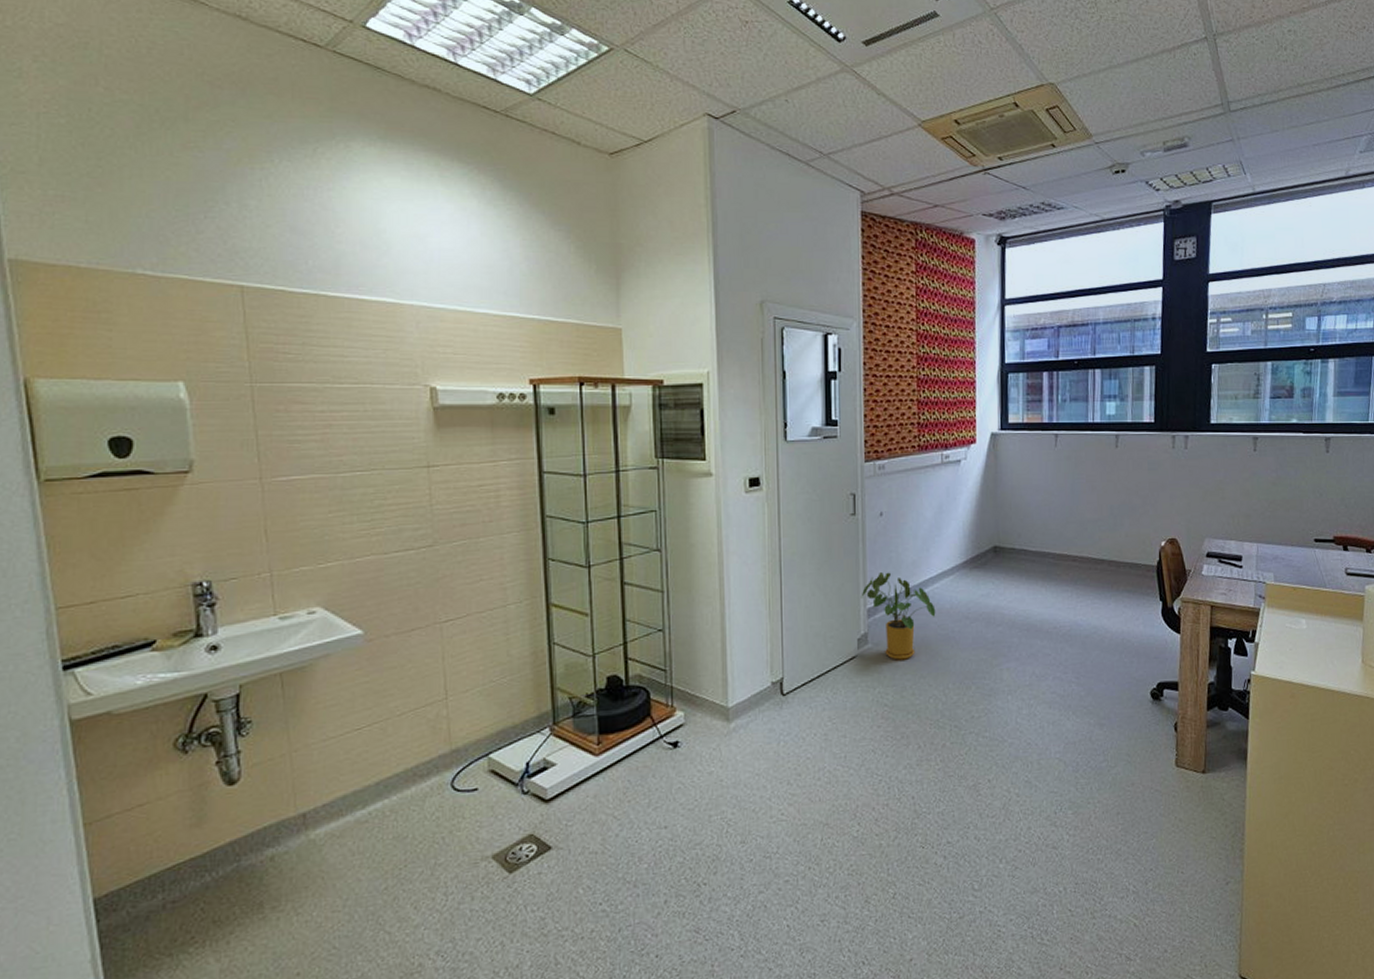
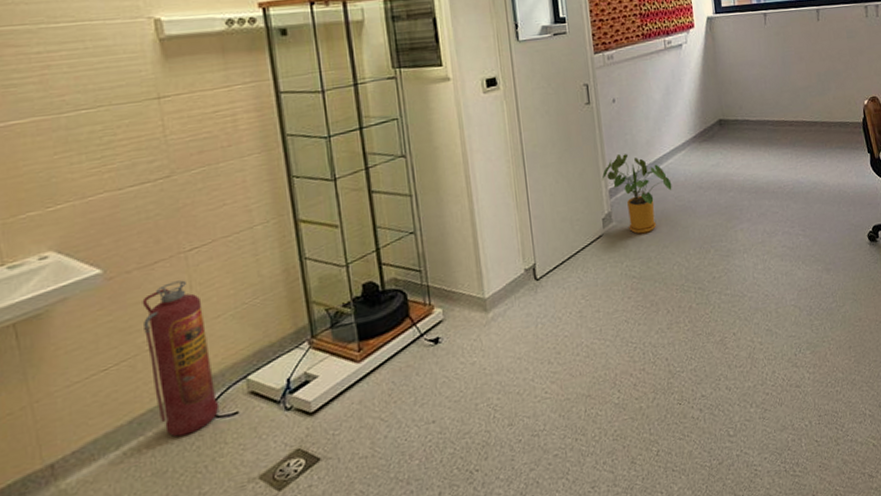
fire extinguisher: none [395,650,461,805] -> present [142,280,220,437]

